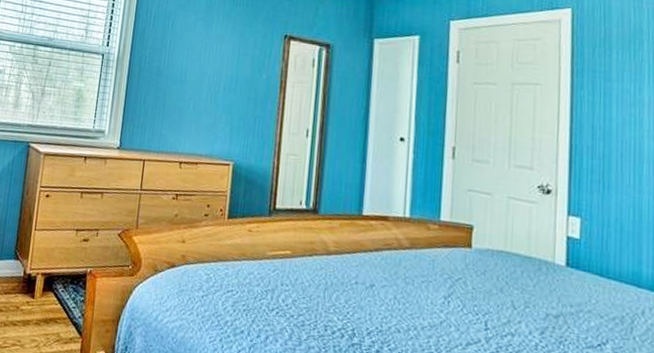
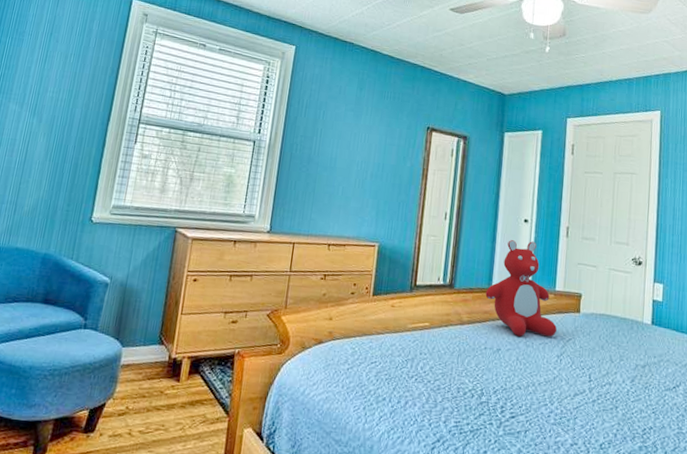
teddy bear: none [355,161,443,275] -> present [485,240,557,337]

